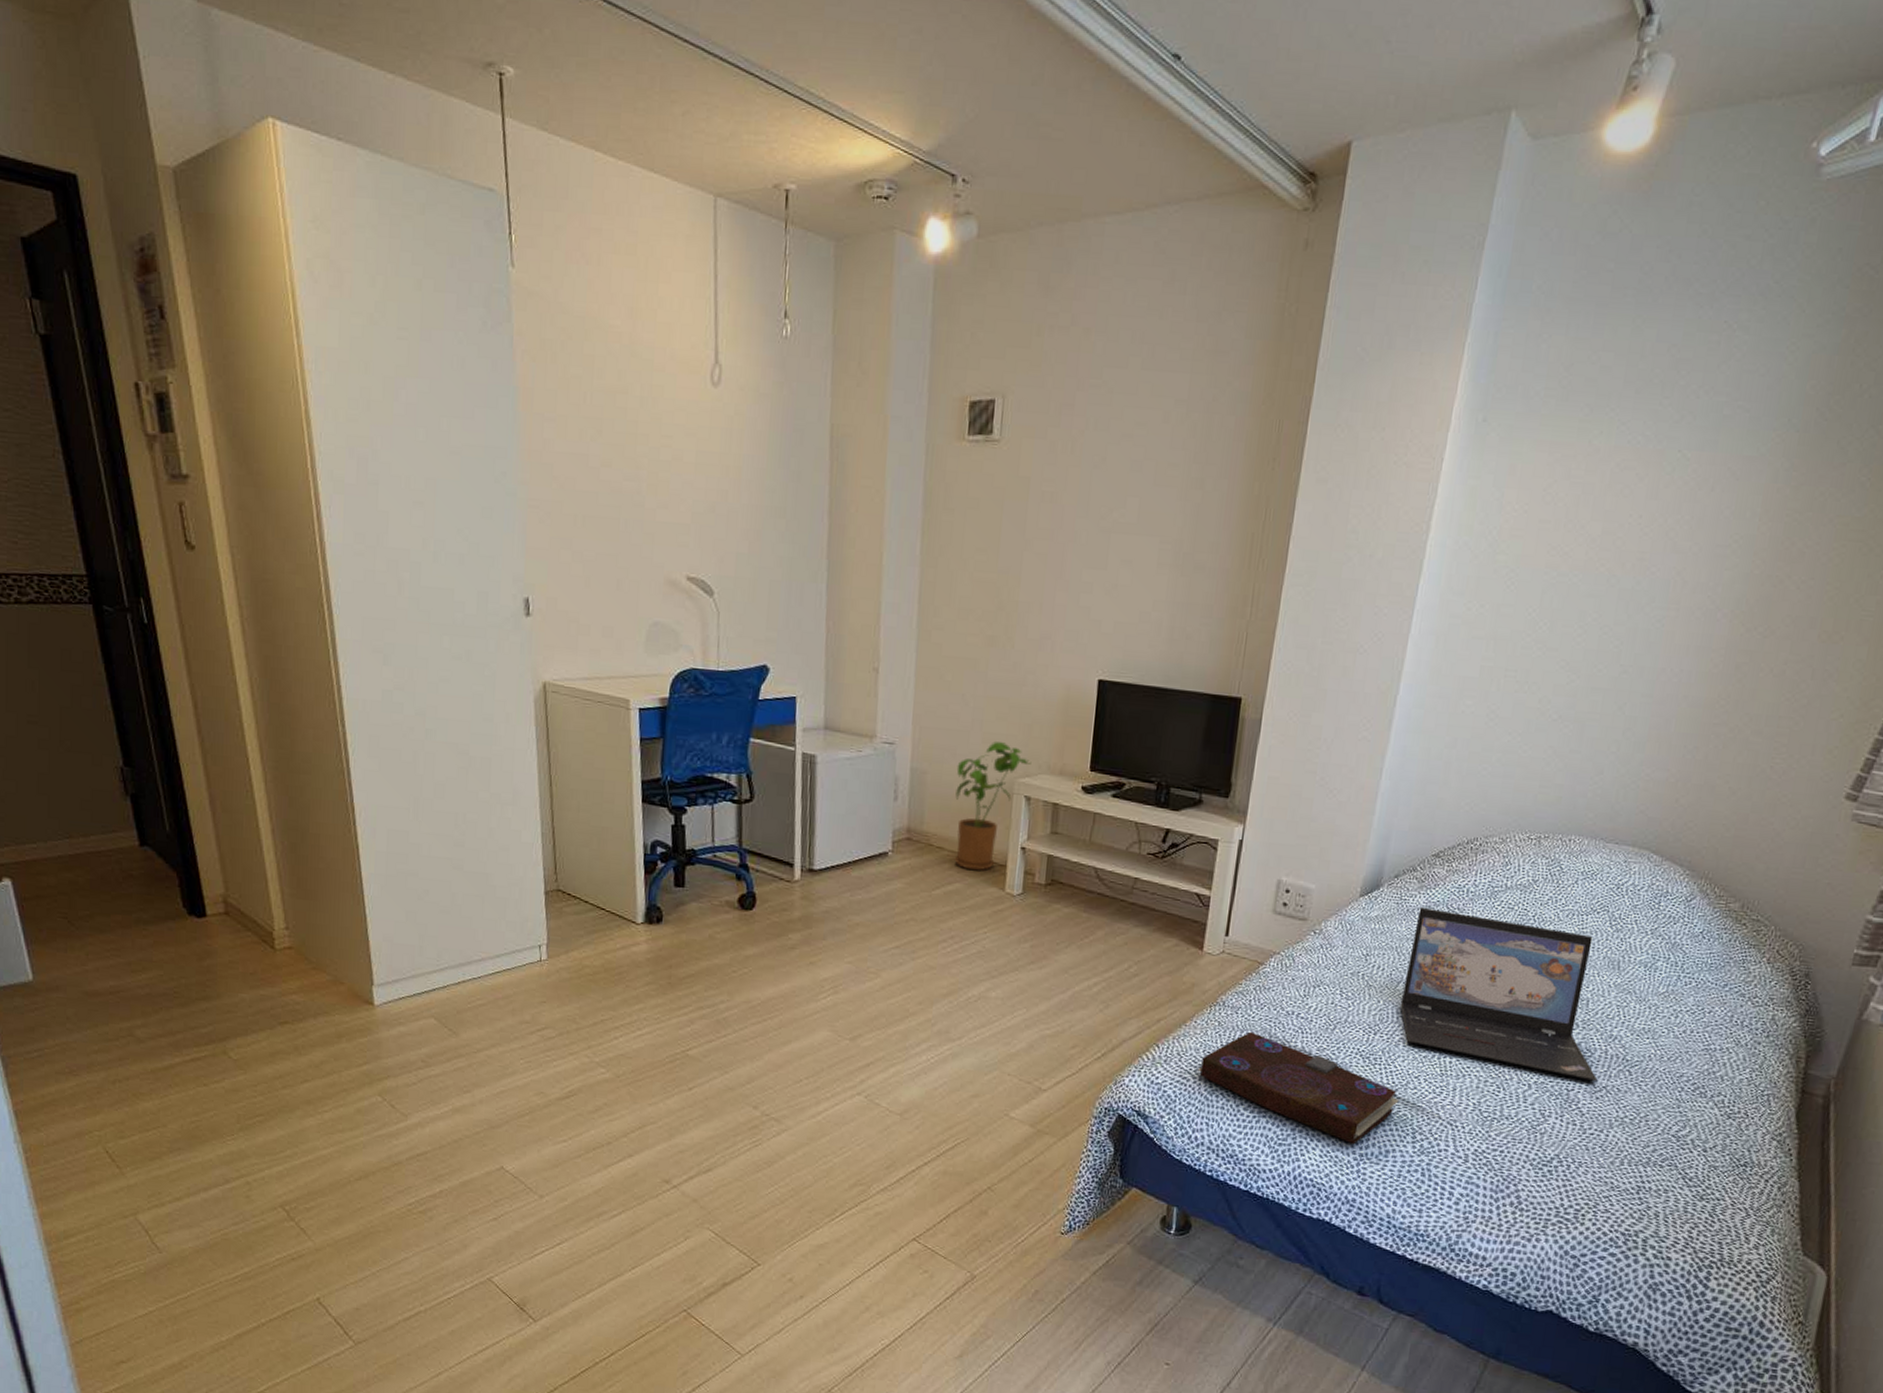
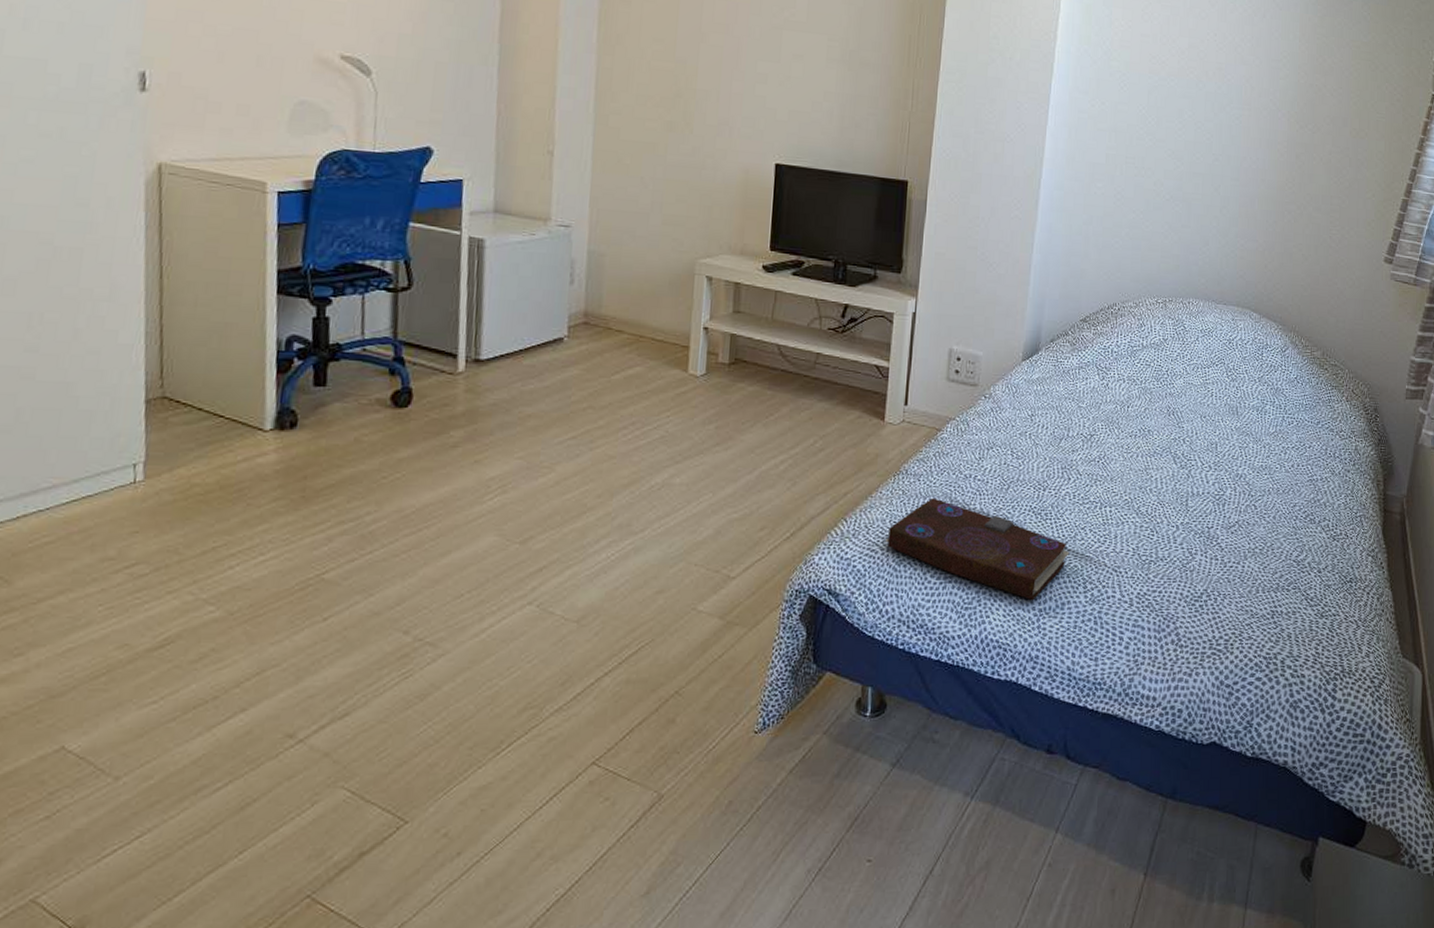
house plant: present [954,742,1032,871] -> none [634,223,712,353]
laptop: present [1400,906,1598,1081] -> none [1064,367,1231,517]

